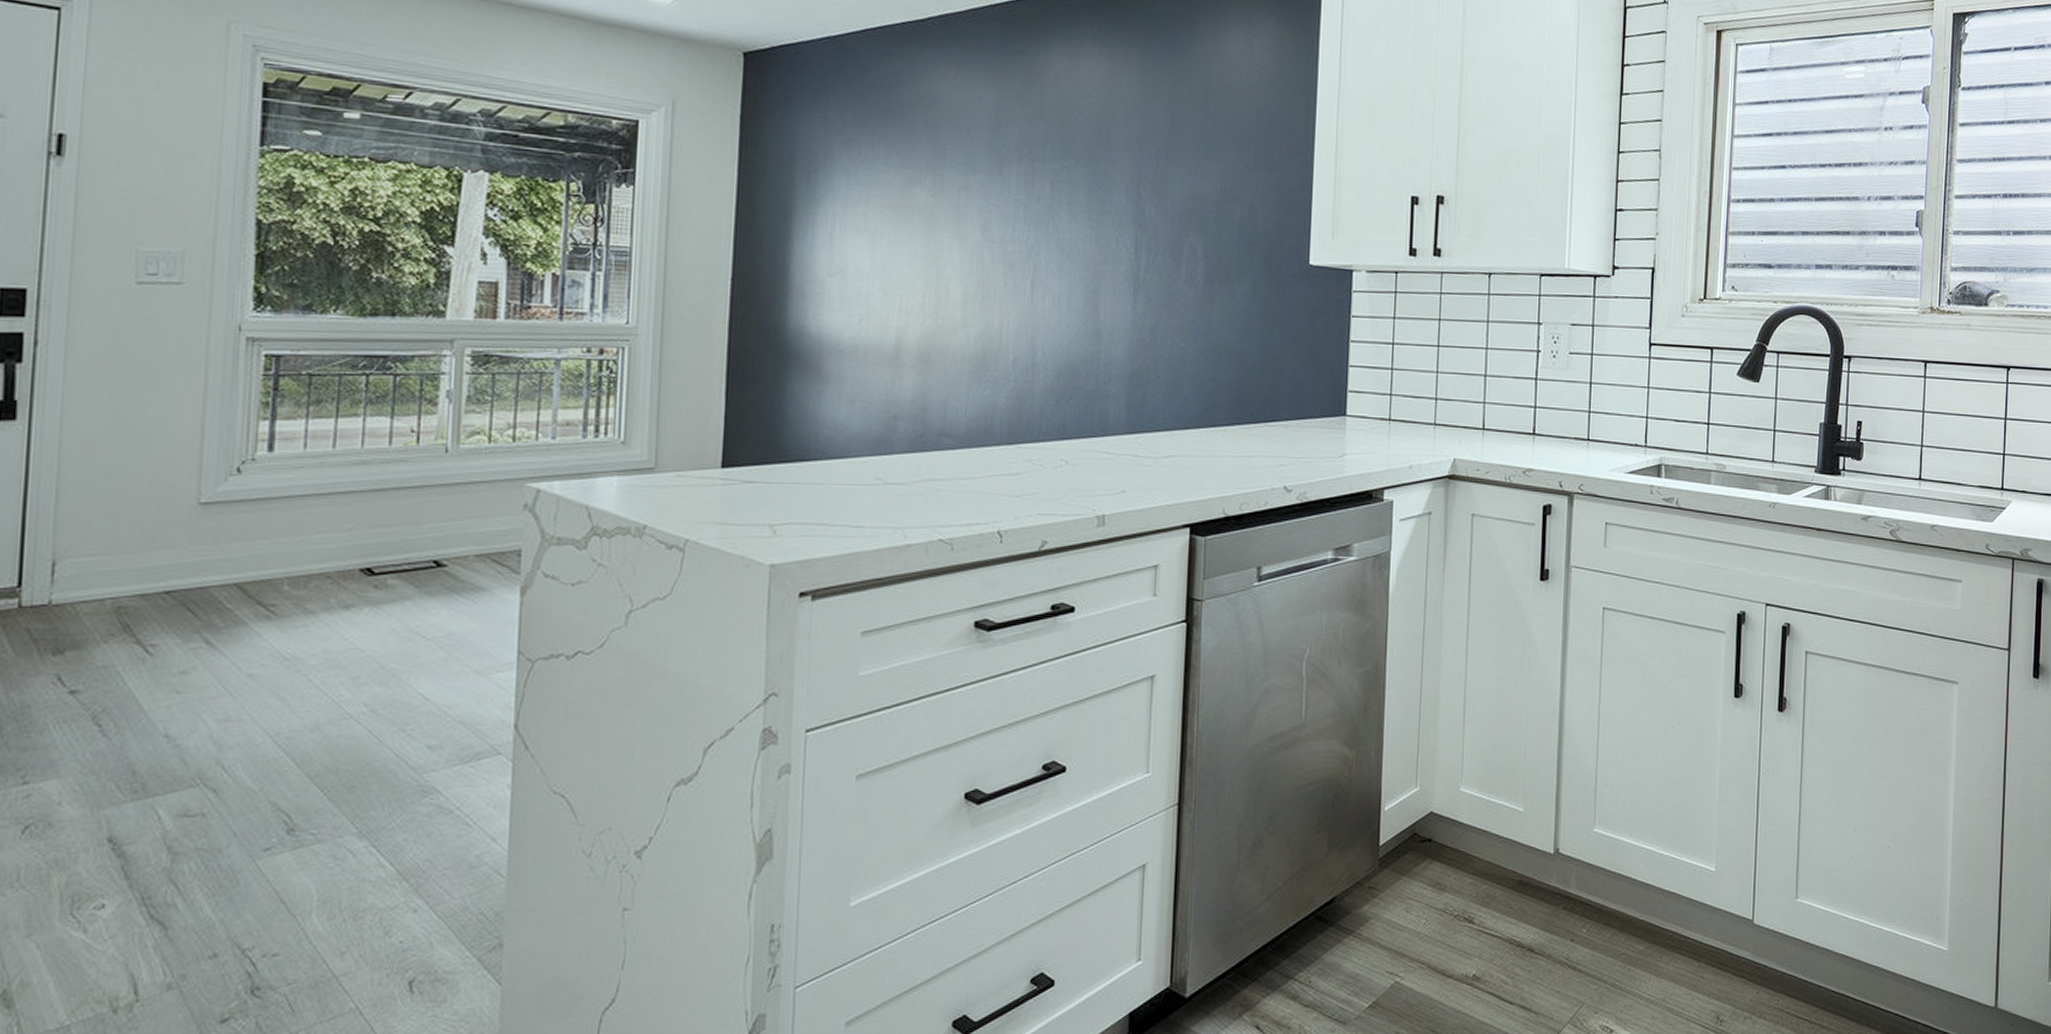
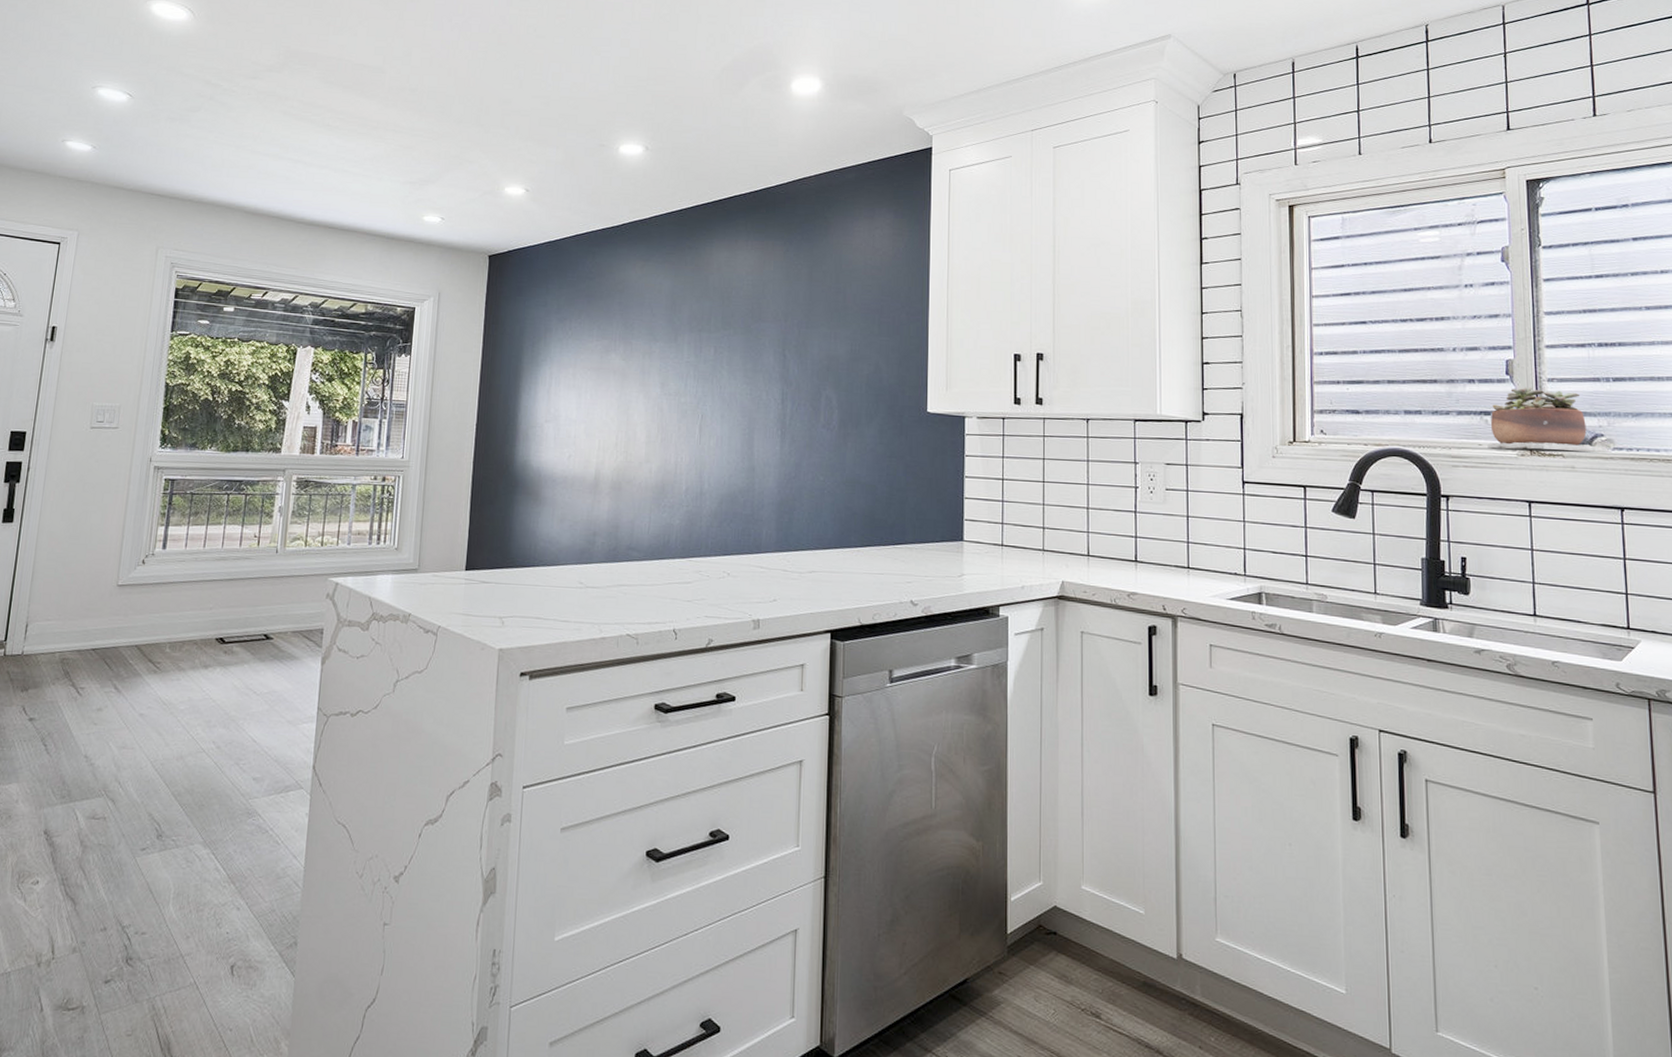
succulent plant: none [1882,240,2003,311] -> present [1477,387,1610,454]

